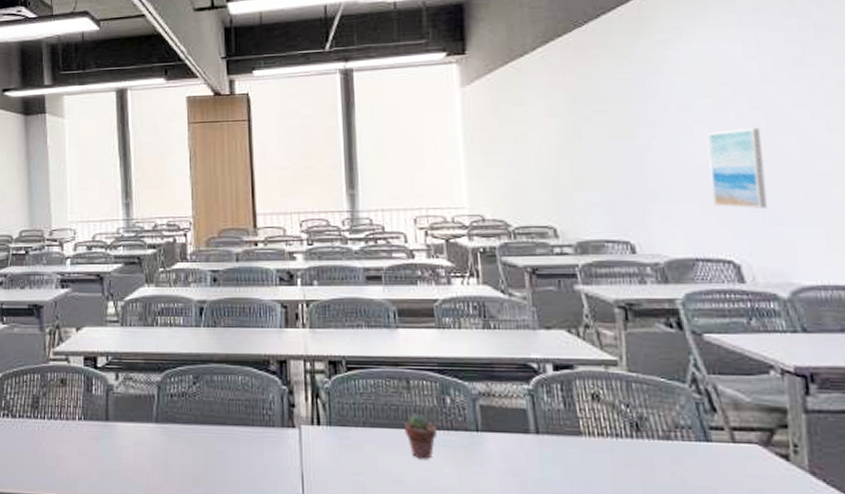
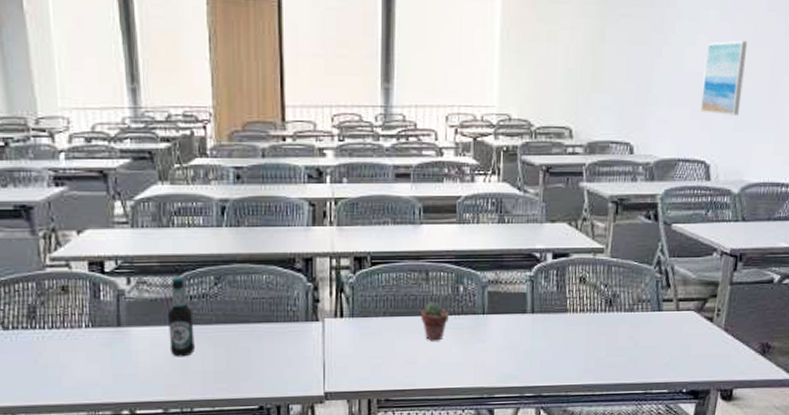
bottle: none [149,374,174,457] -> present [167,277,195,357]

